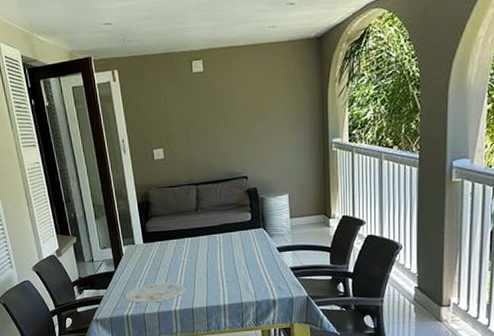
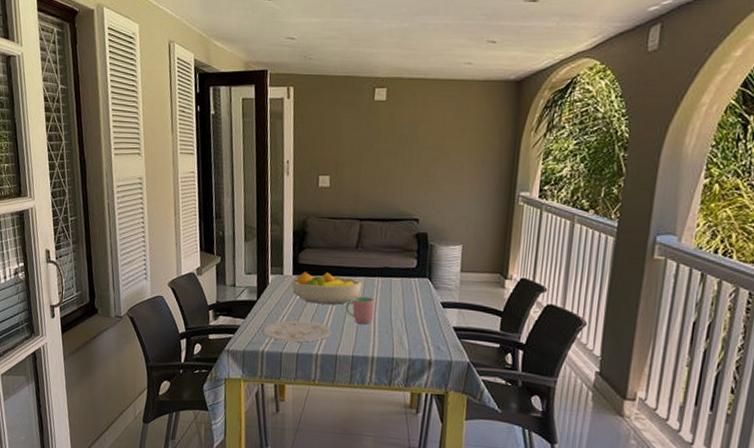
fruit bowl: none [142,236,206,266] -> present [291,272,363,305]
cup: none [194,252,220,277] -> present [345,296,376,324]

